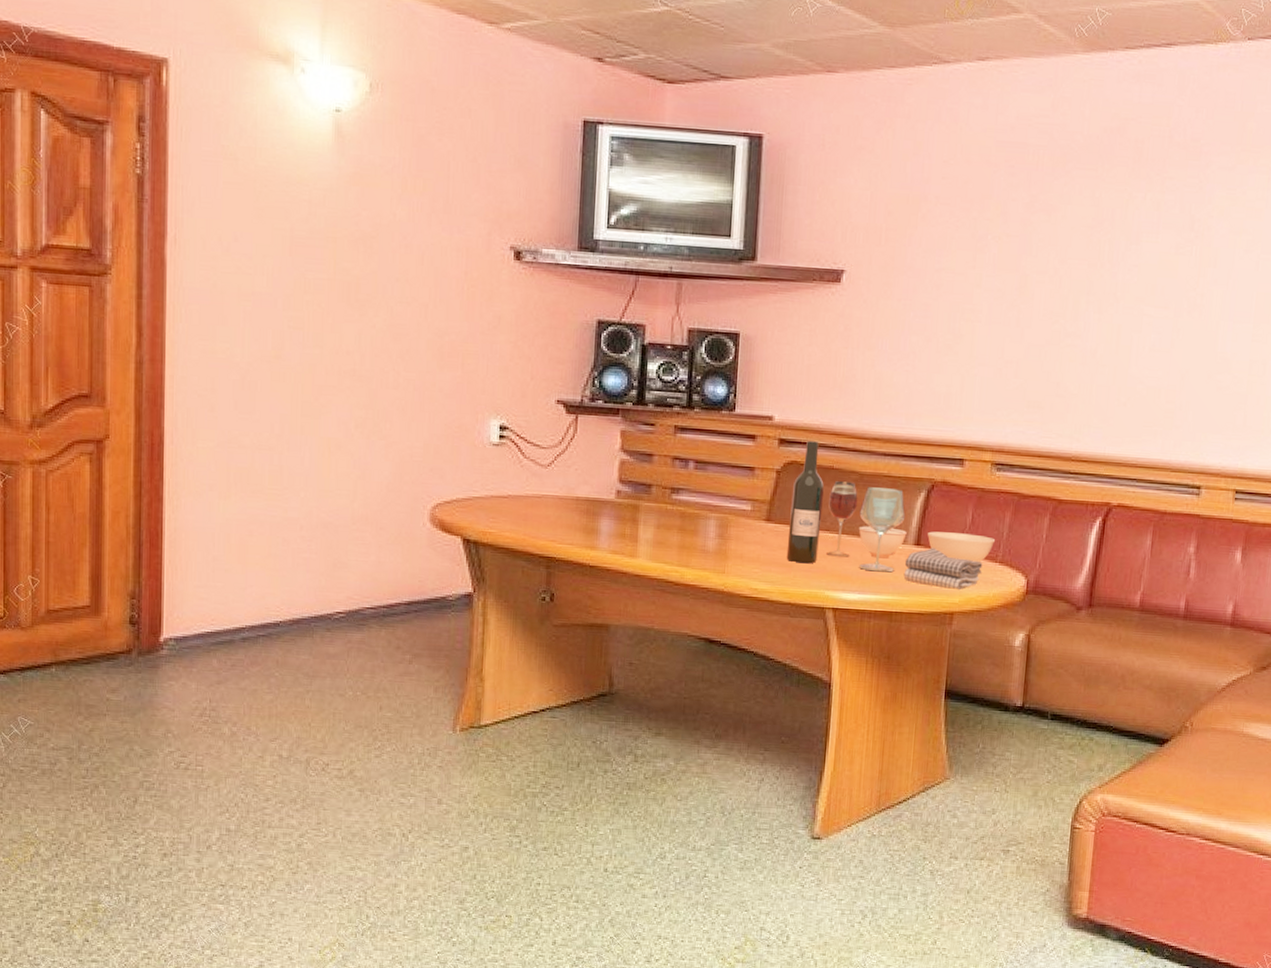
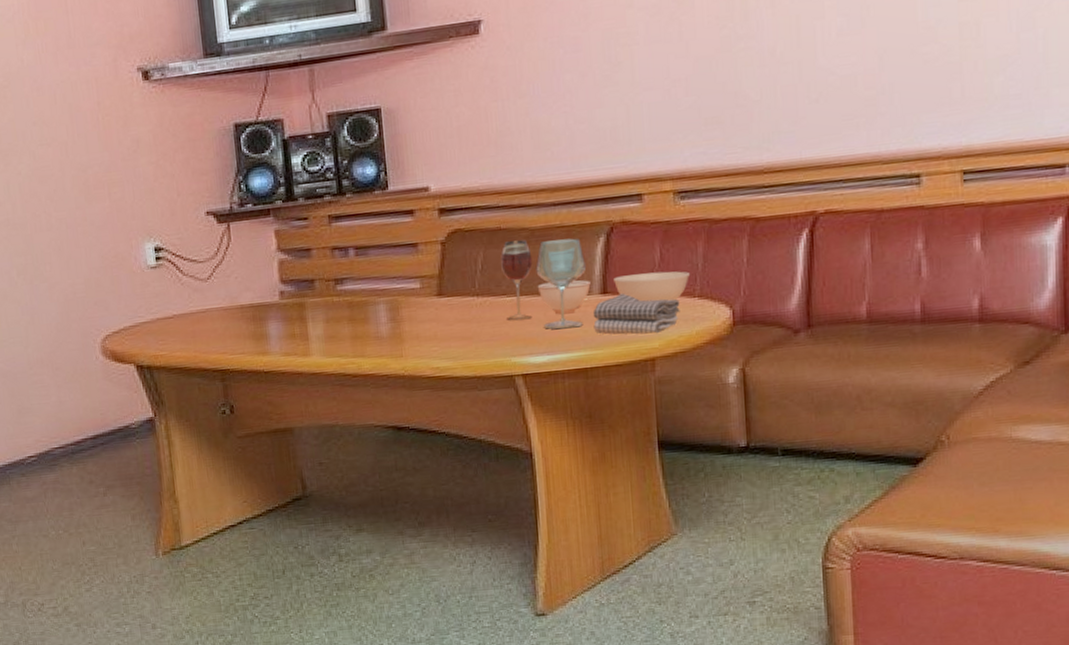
wine bottle: present [786,441,824,564] -> none [460,204,498,334]

